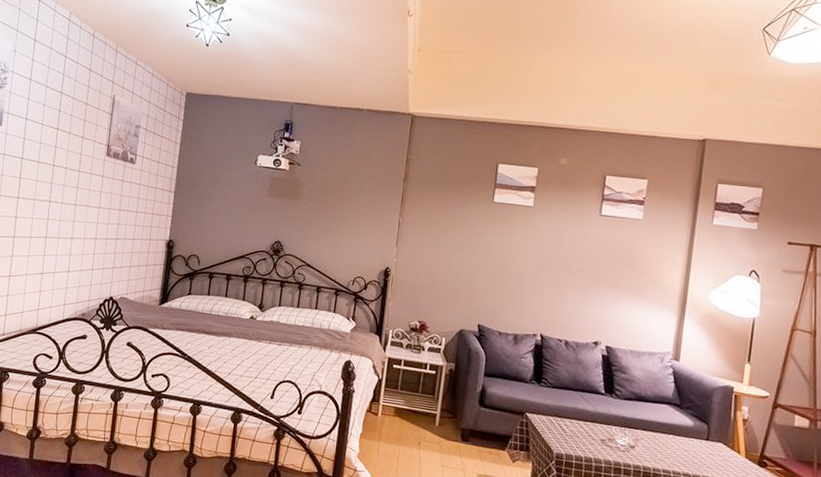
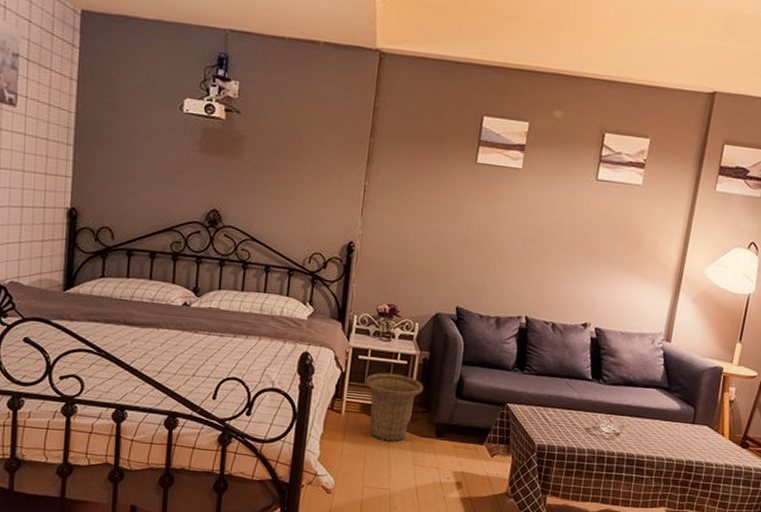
basket: none [399,380,450,444] -> present [365,372,423,442]

